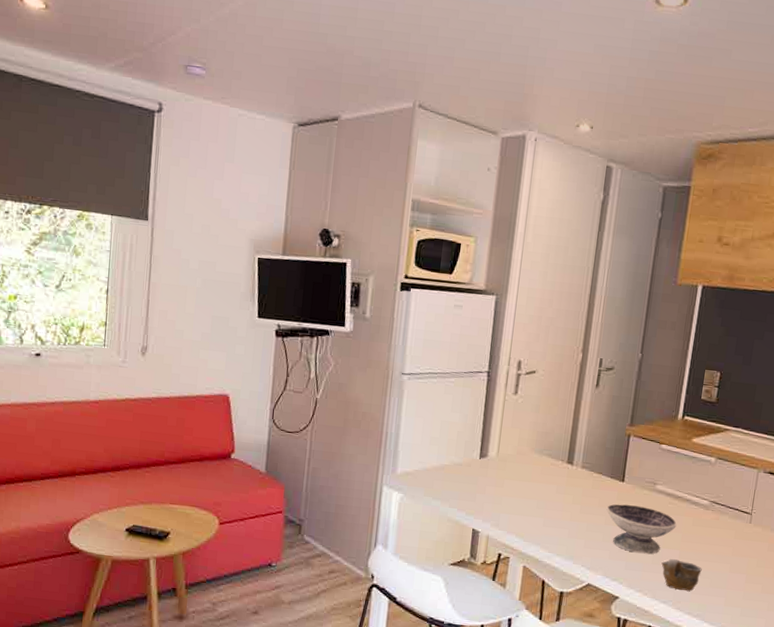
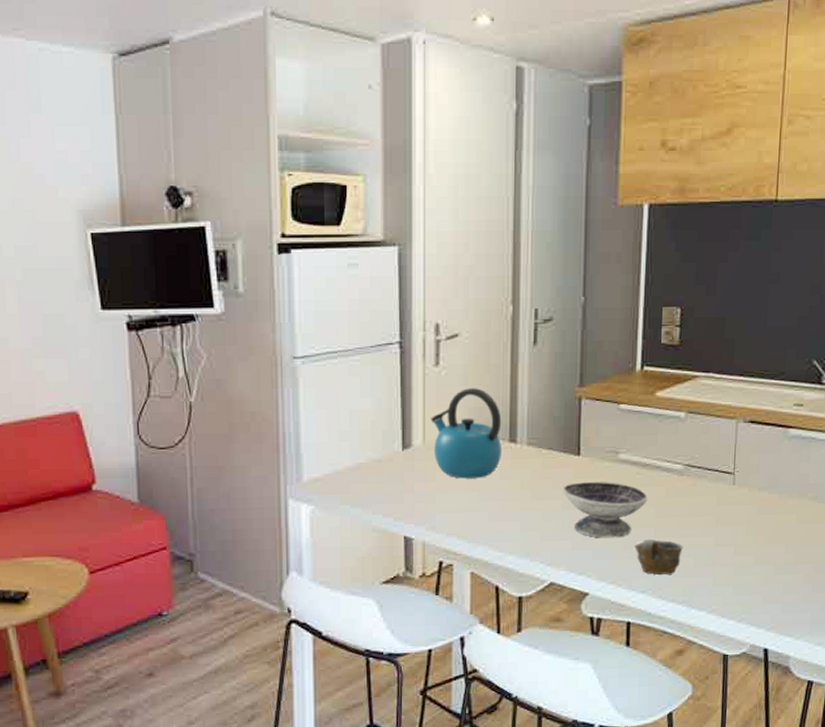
kettle: none [505,415,563,490] -> present [431,388,502,479]

